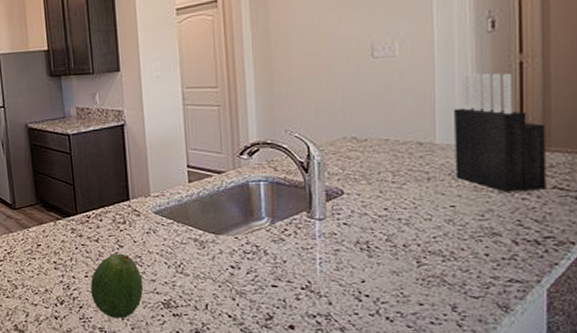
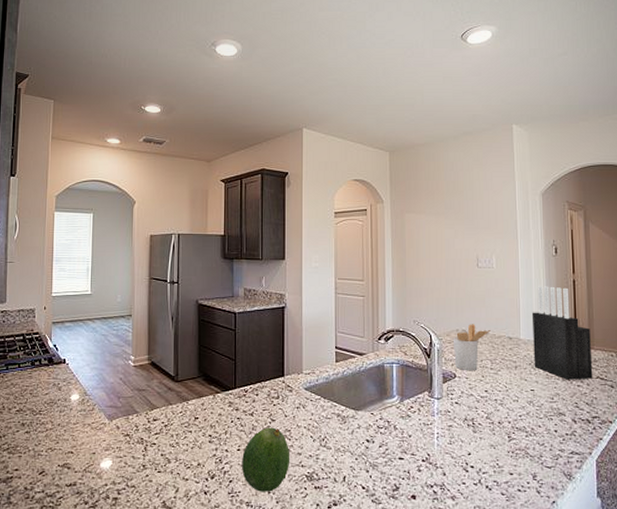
utensil holder: none [338,129,392,185] -> present [452,324,491,370]

